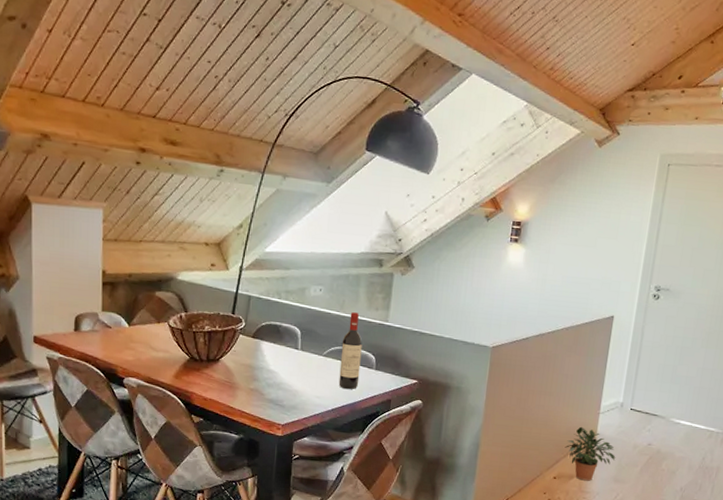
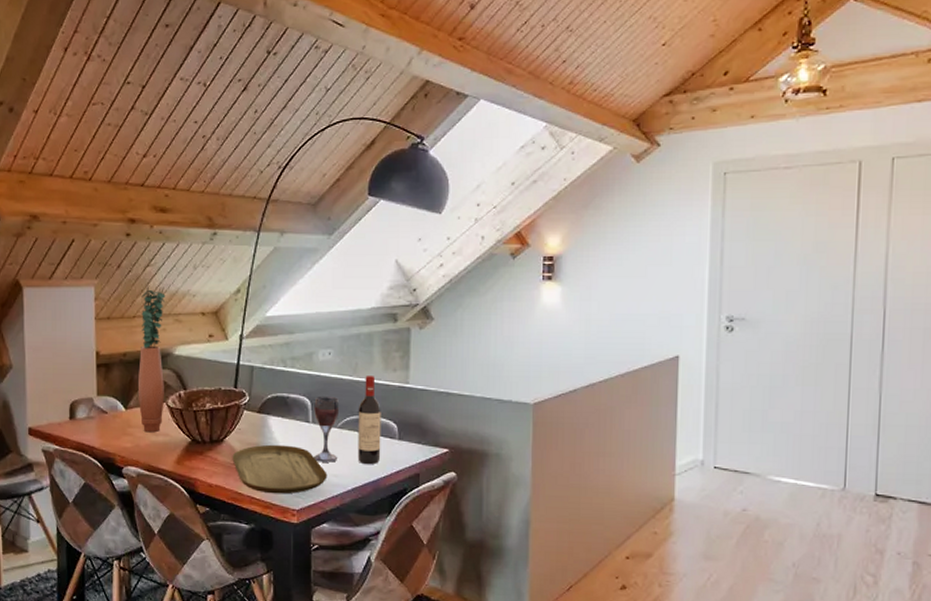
vase: none [141,211,172,349] -> present [137,284,166,433]
placemat: none [226,366,311,411] -> present [232,444,327,494]
cup: none [300,327,327,386] -> present [314,396,340,463]
potted plant: present [565,426,616,481] -> none [636,492,703,560]

